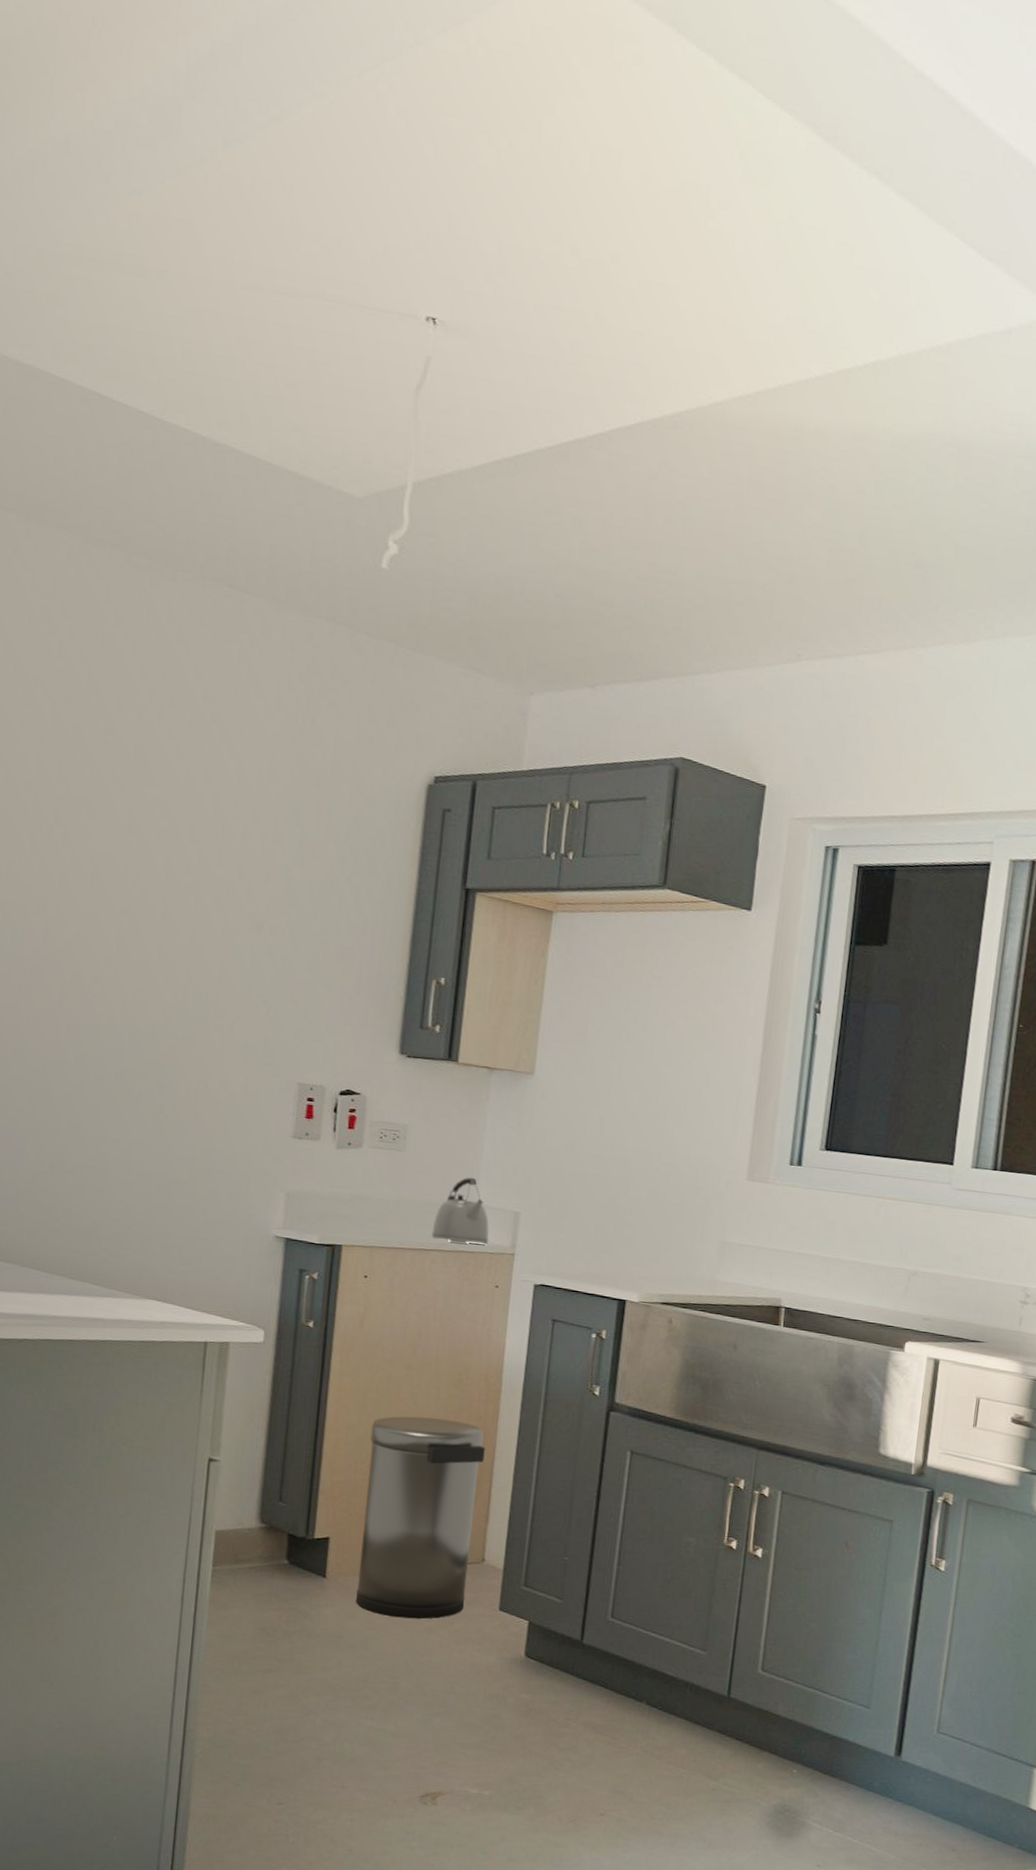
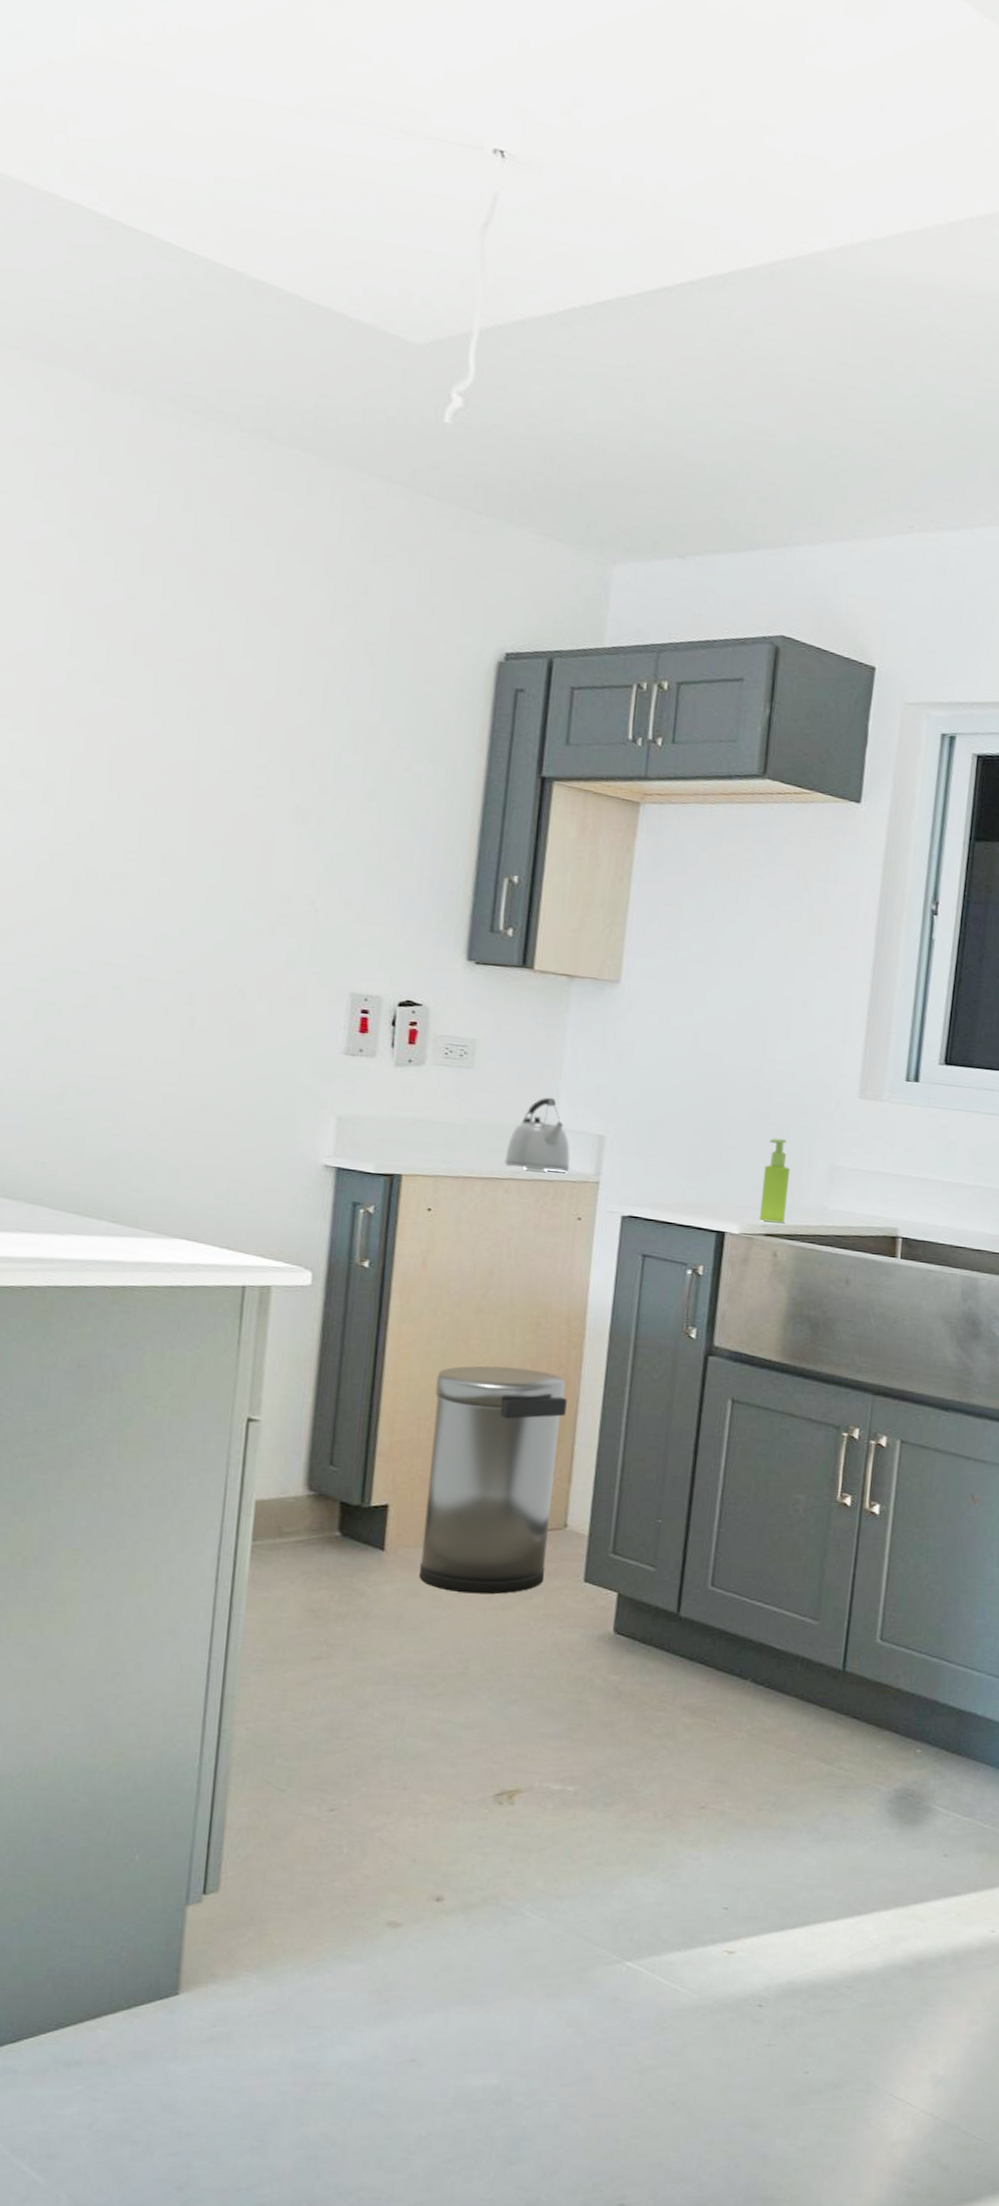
soap dispenser: none [656,1215,685,1293] -> present [759,1138,790,1224]

